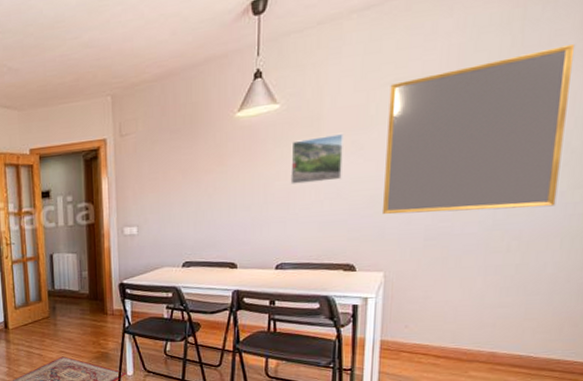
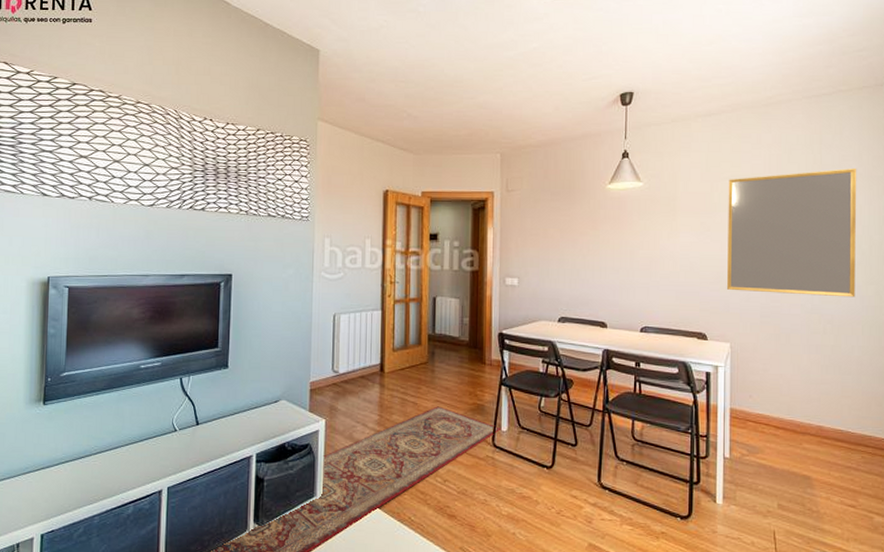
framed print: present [290,132,345,185] -> none [652,214,695,255]

